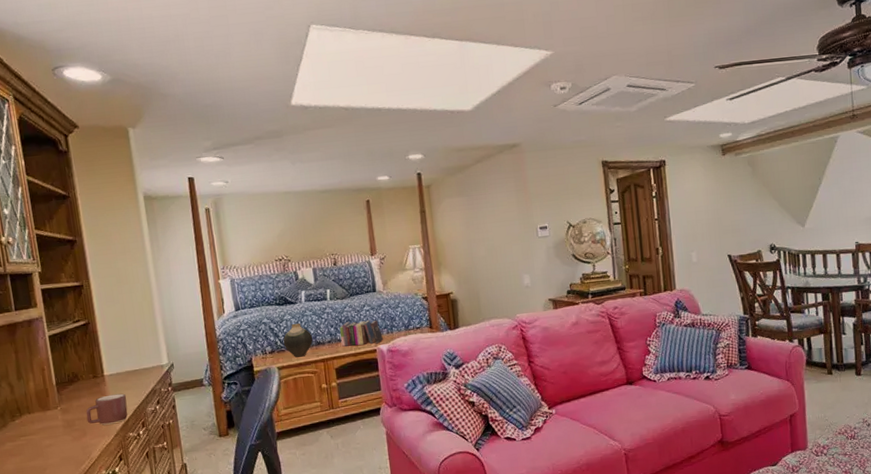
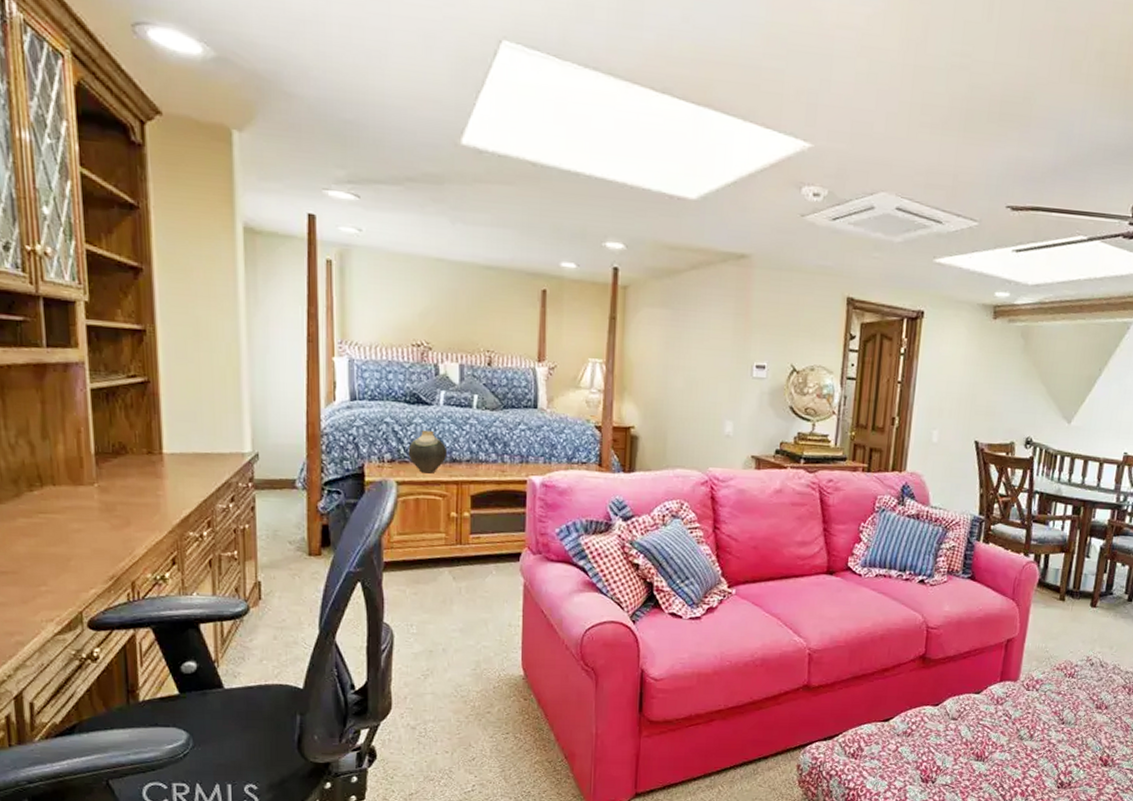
mug: present [86,393,128,426] -> none [132,479,191,518]
books: present [339,319,383,347] -> none [483,440,538,474]

